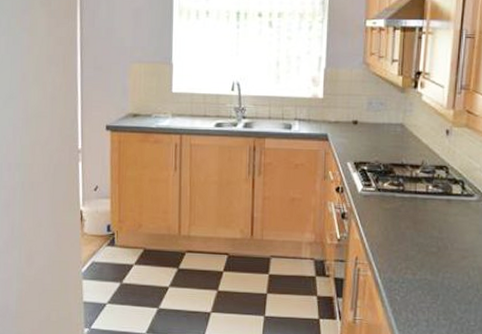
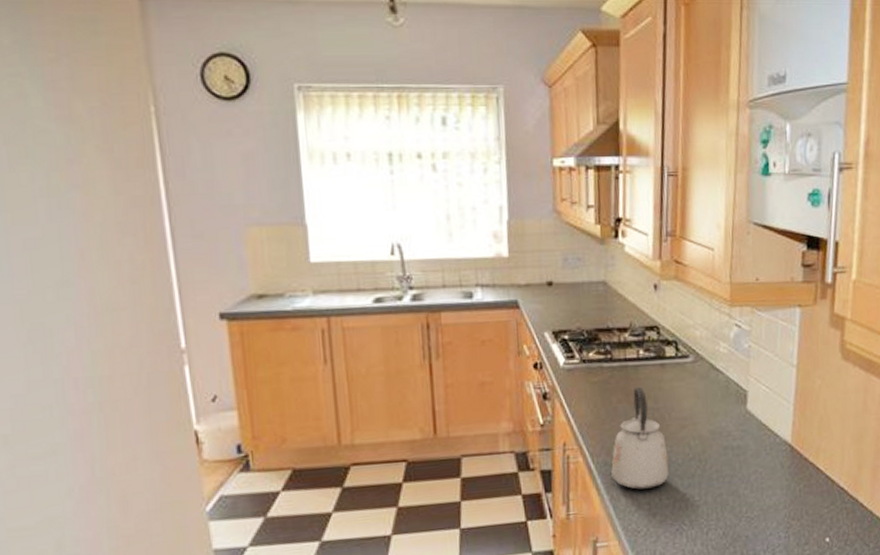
kettle: none [395,217,448,309] -> present [611,386,669,490]

